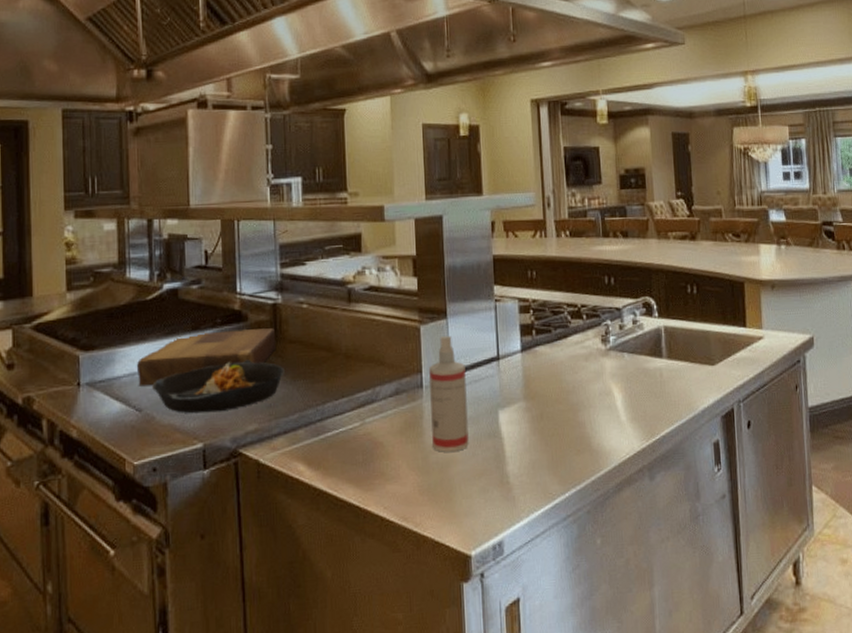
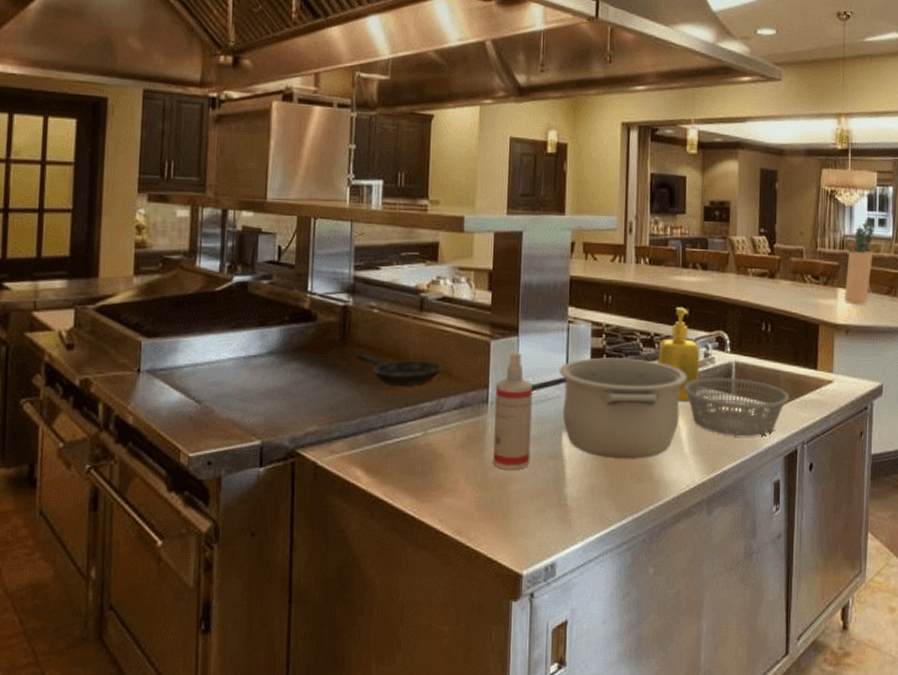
cutting board: present [136,328,277,387] -> none [199,328,344,378]
wok: present [152,359,285,414] -> none [214,360,350,411]
frying pan: none [288,348,375,378] -> present [355,353,442,386]
cooking pot: none [490,331,619,433] -> present [559,357,688,459]
soap dispenser: none [586,276,630,369] -> present [657,307,700,401]
colander: none [615,341,722,400] -> present [684,376,790,436]
vase: none [766,170,792,259] -> present [843,216,876,305]

